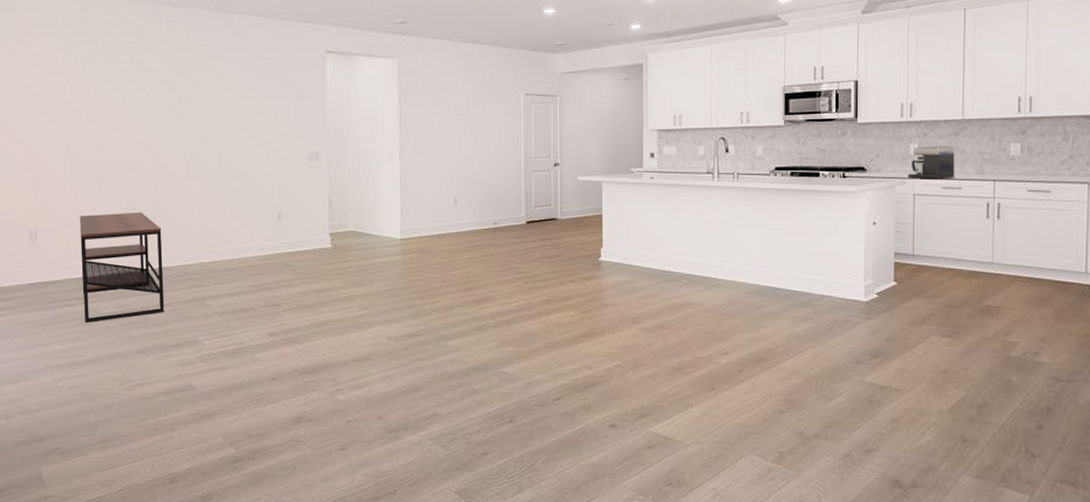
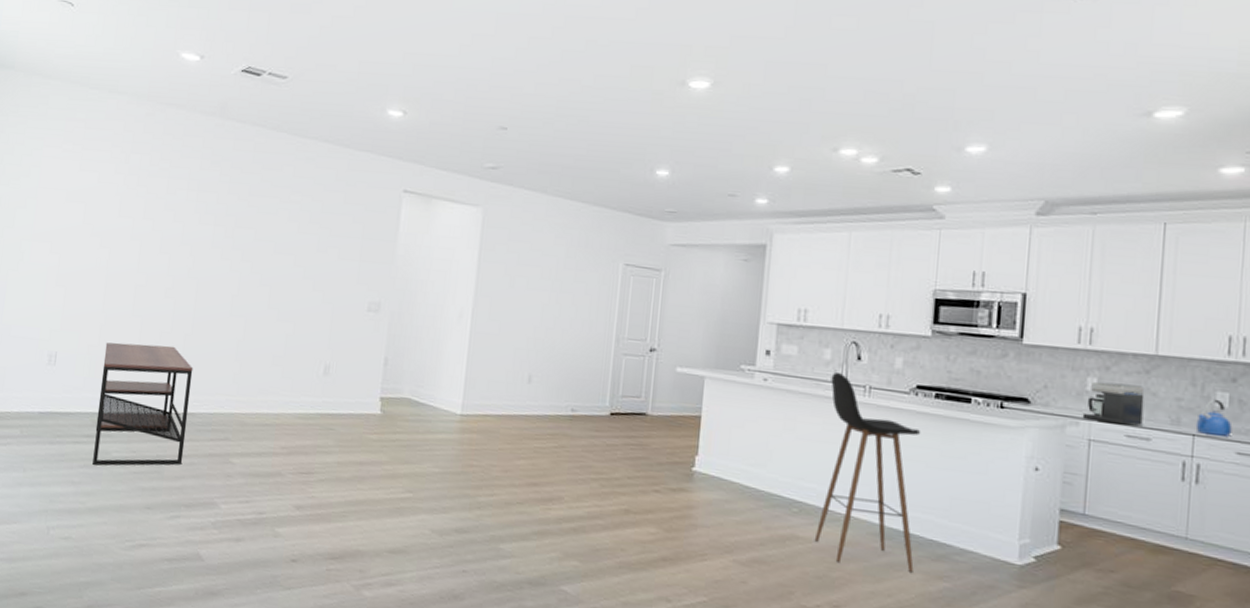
bar stool: none [703,164,783,320] -> present [814,371,921,574]
kettle: none [995,149,1024,179] -> present [1195,398,1233,437]

